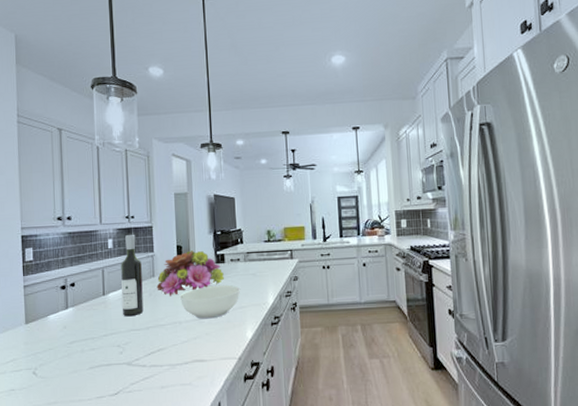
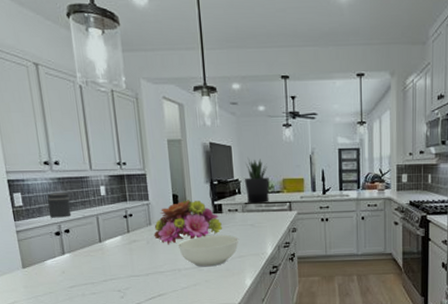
cylinder: none [57,246,78,272] -> present [47,192,71,218]
bottle: present [120,234,144,317] -> none [115,181,142,263]
planter: none [246,208,271,252] -> present [244,158,270,203]

